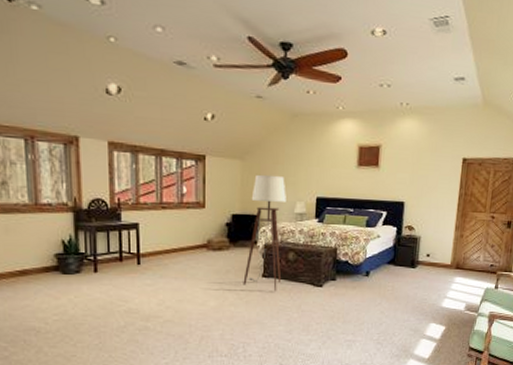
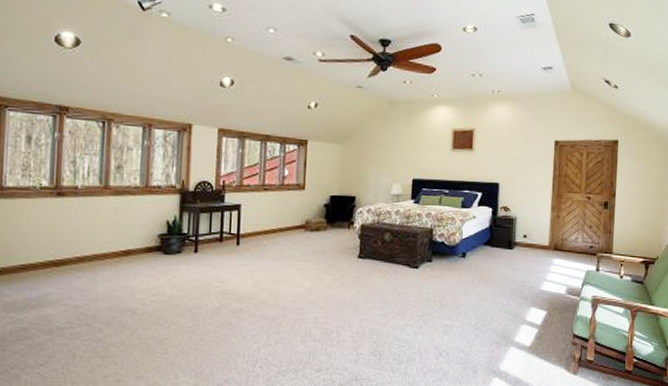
floor lamp: present [243,174,286,292] -> none [339,157,383,273]

